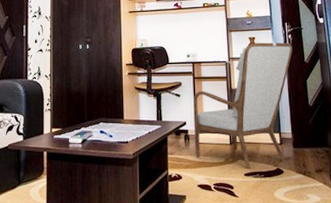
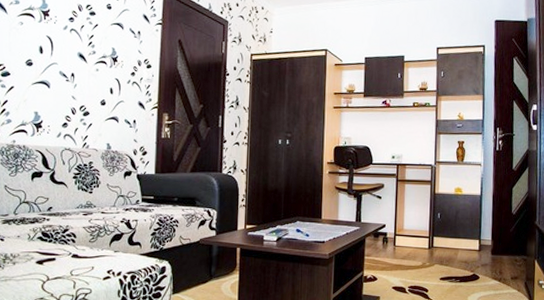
armchair: present [193,42,292,170] -> none [393,147,502,274]

